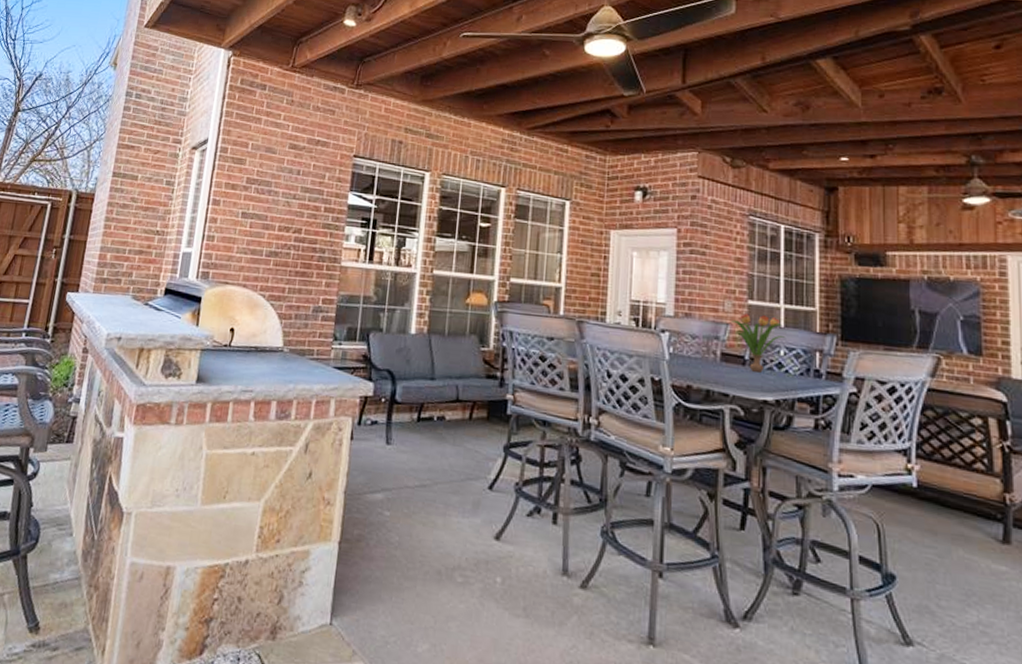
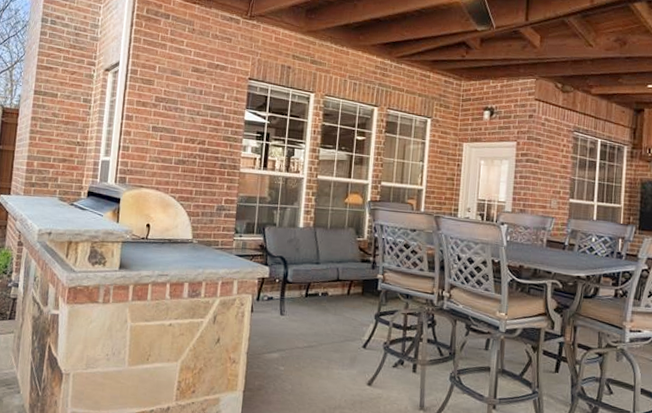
flower arrangement: present [731,313,785,374] -> none [556,209,596,256]

